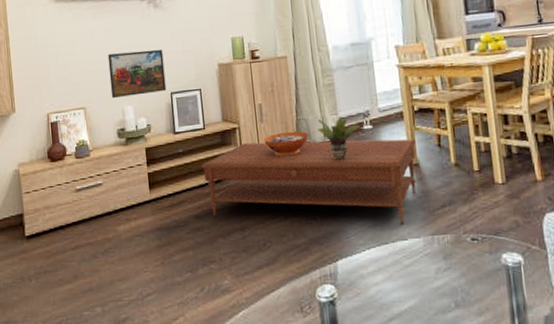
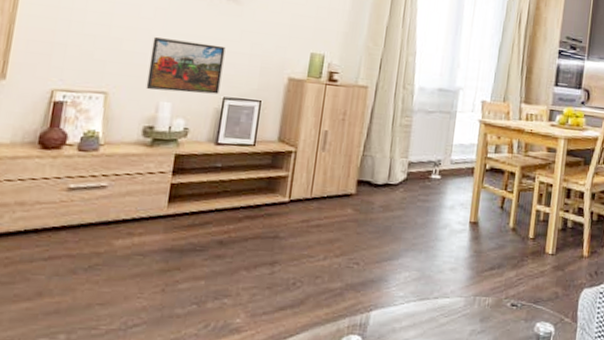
coffee table: present [201,139,416,225] -> none [240,170,480,282]
decorative bowl: present [264,131,309,156] -> none [321,165,372,192]
potted plant: present [317,118,360,160] -> none [382,158,428,206]

